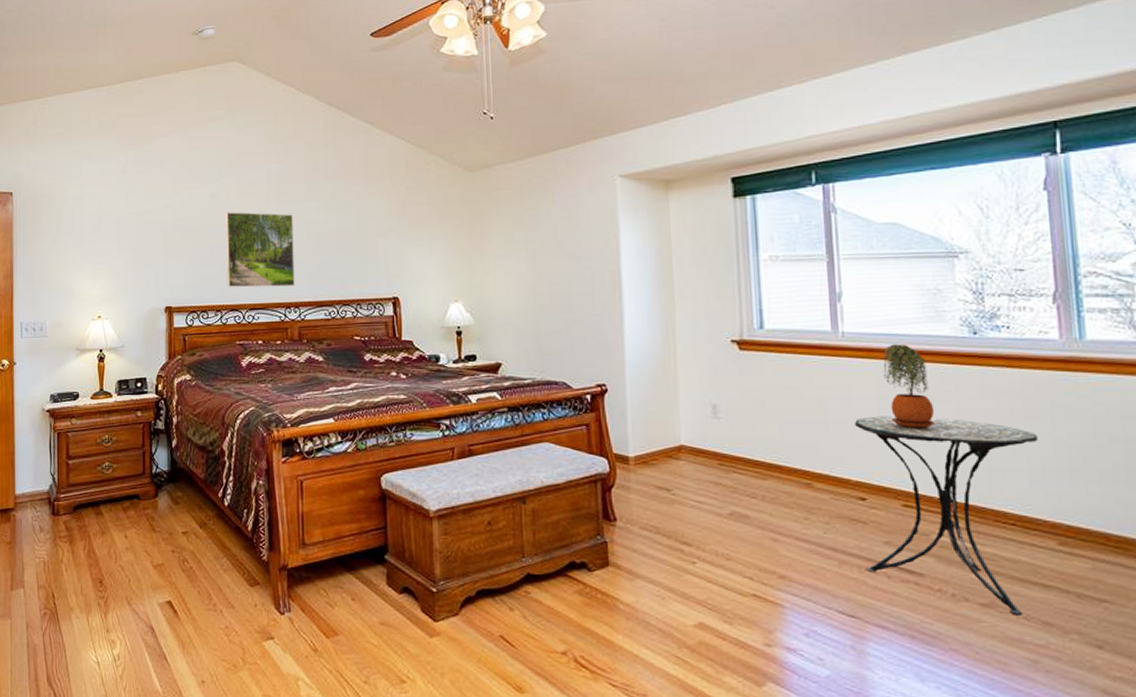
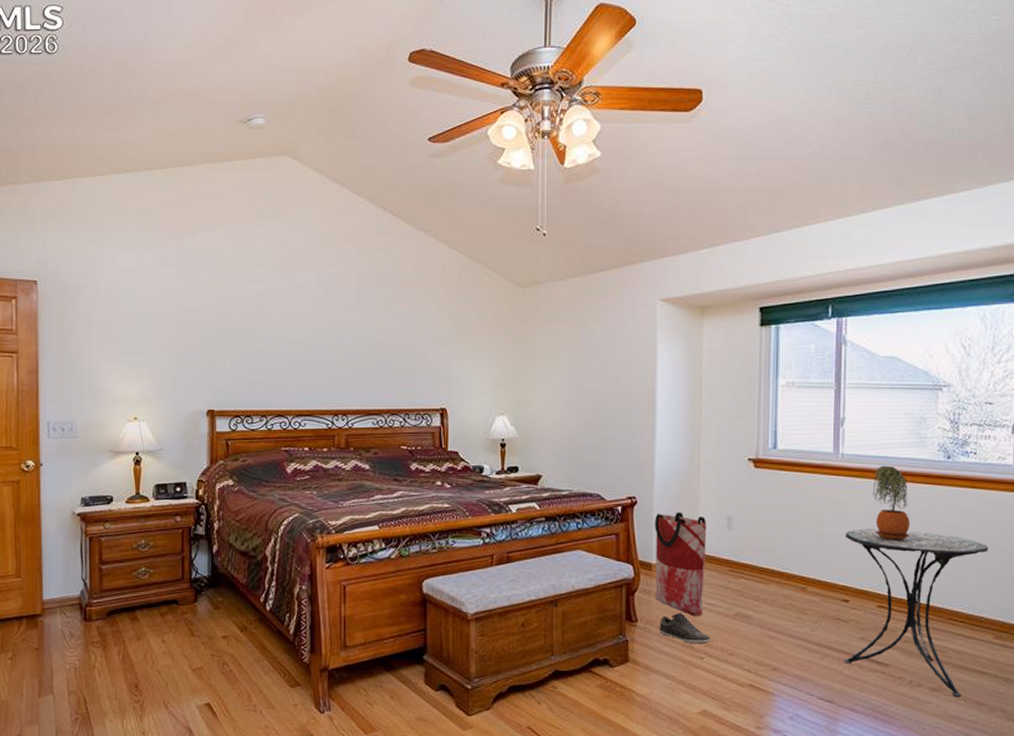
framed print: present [225,212,295,288] -> none [272,315,343,393]
bag: none [629,399,692,515] -> present [654,511,707,616]
shoe: none [641,512,703,548] -> present [659,613,711,645]

